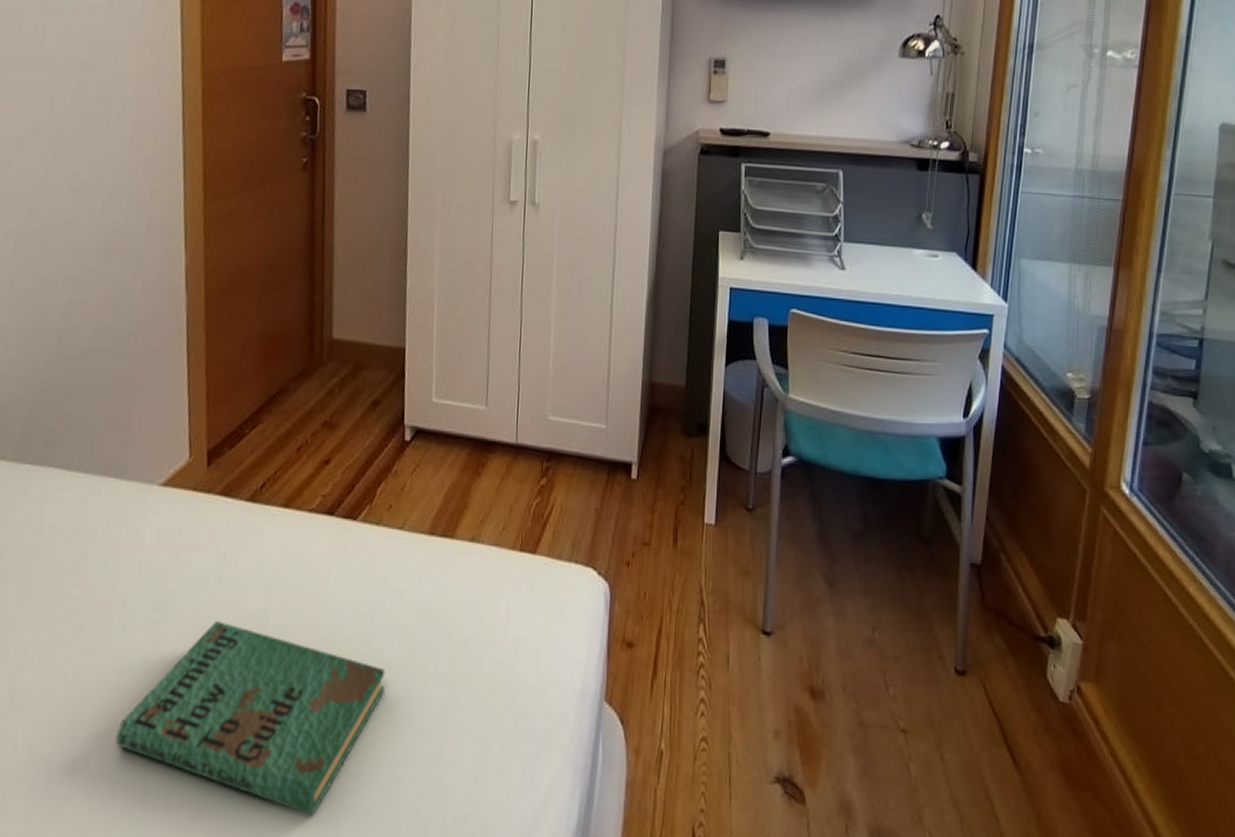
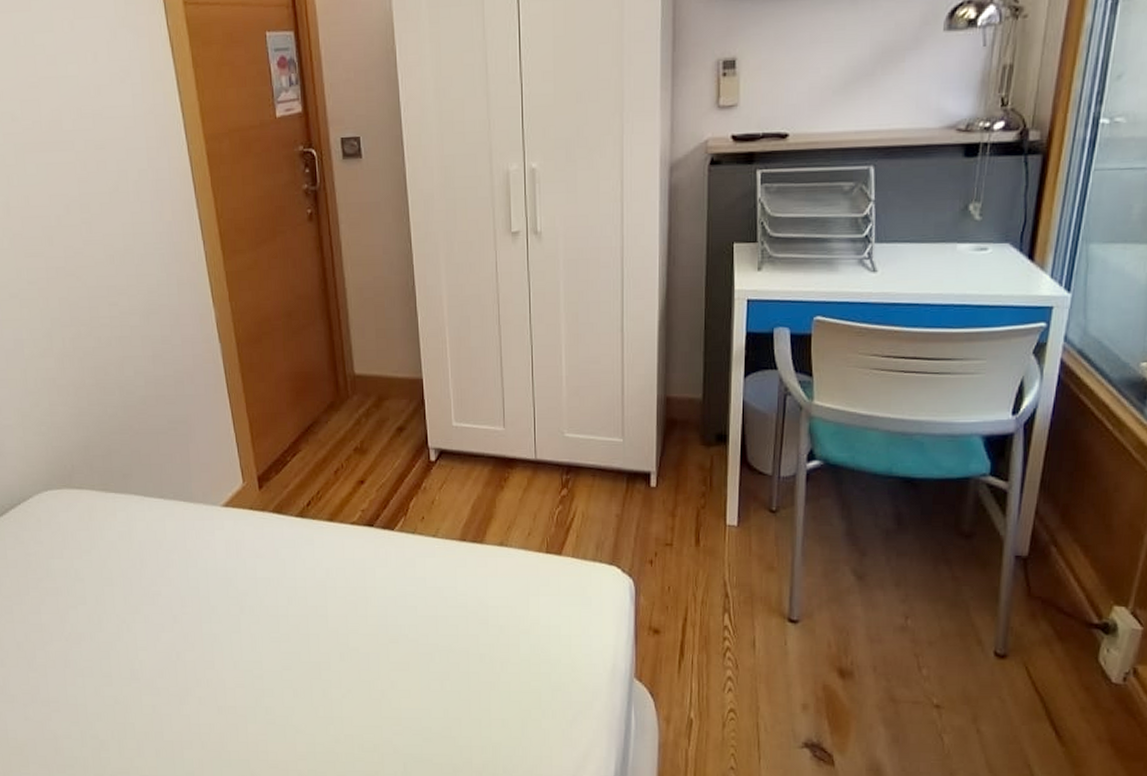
book: present [115,621,386,815] -> none [216,614,433,762]

